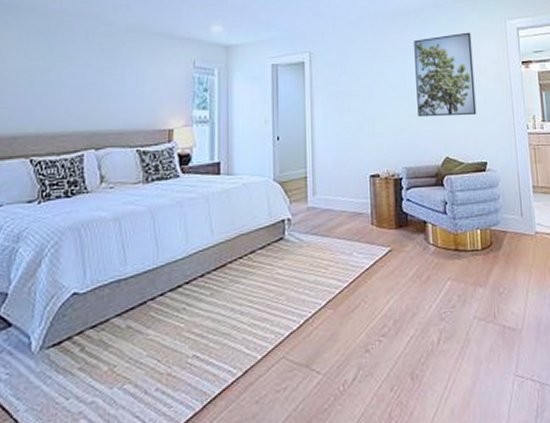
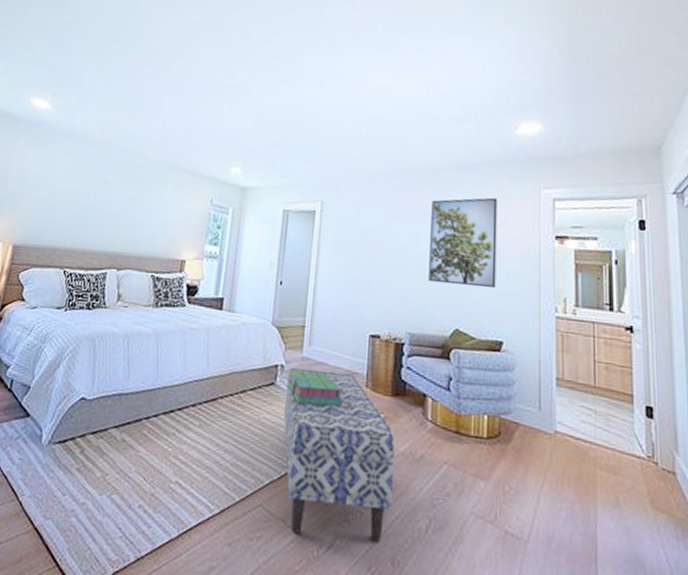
bench: none [295,215,406,376] -> present [284,368,395,542]
stack of books: none [295,218,351,254] -> present [286,370,342,407]

